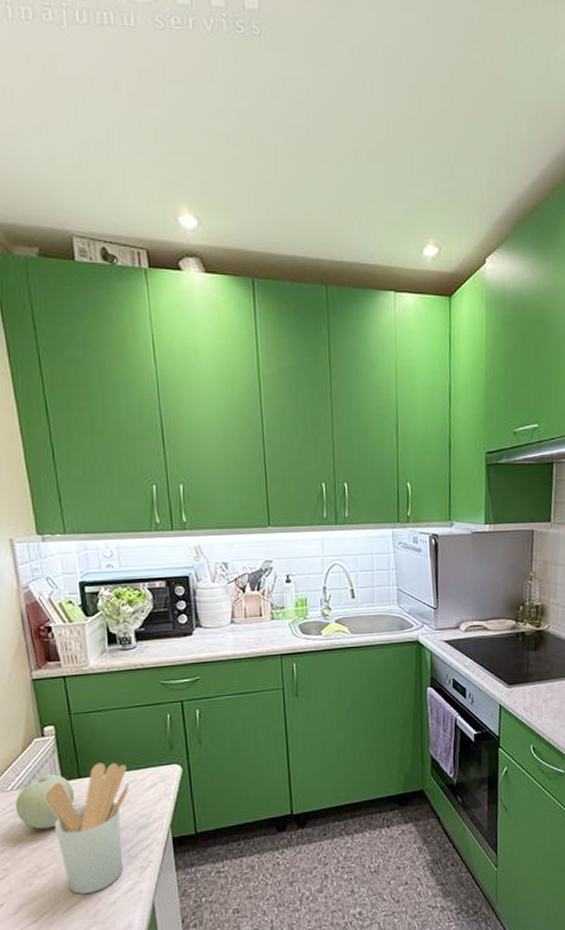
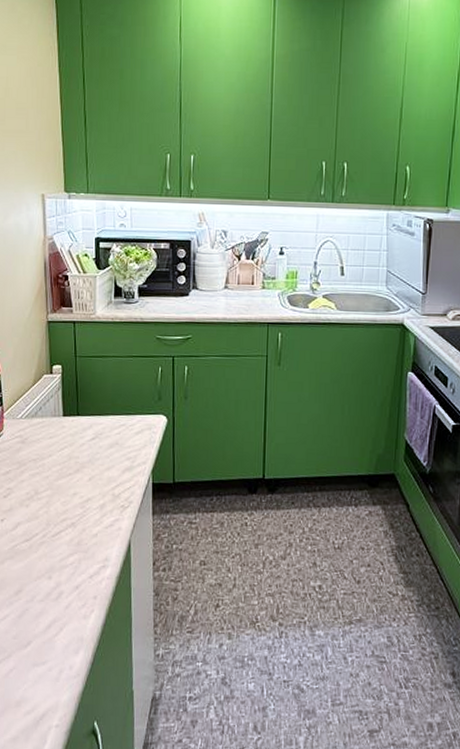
fruit: present [15,774,75,829] -> none [22,408,73,458]
utensil holder: present [44,762,129,894] -> none [47,404,119,523]

